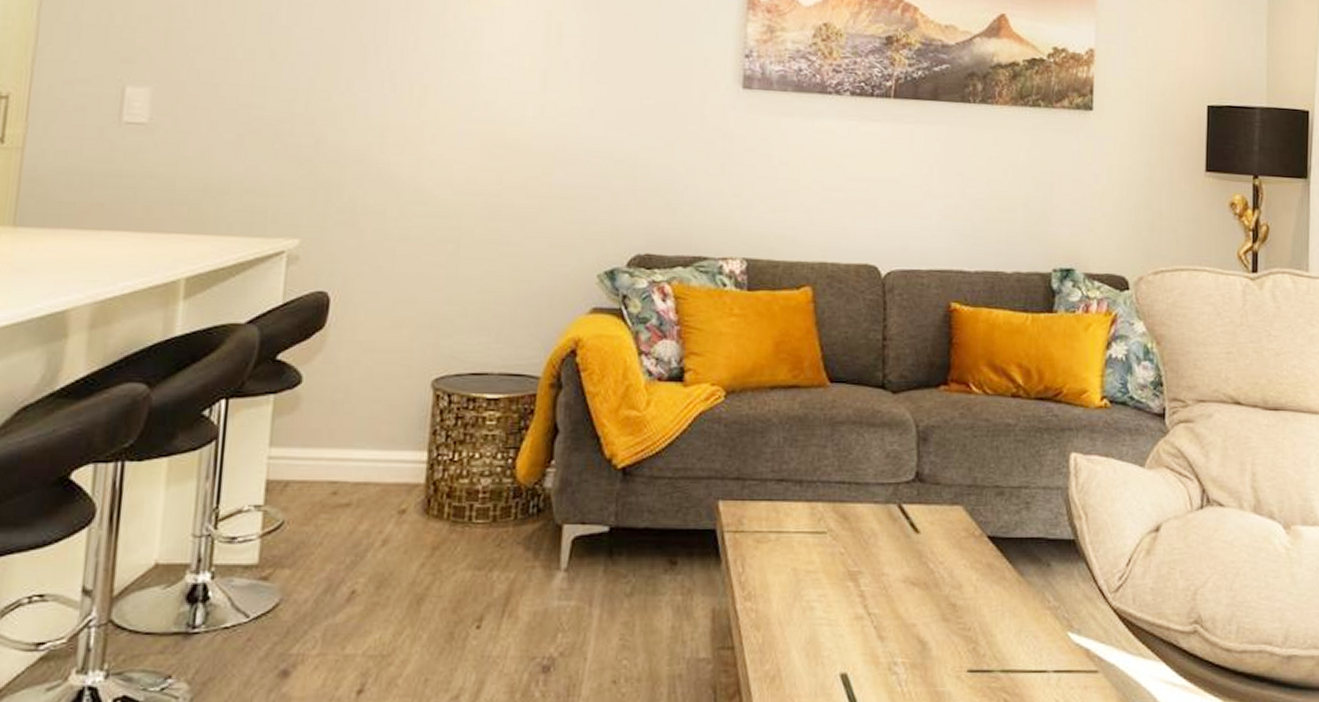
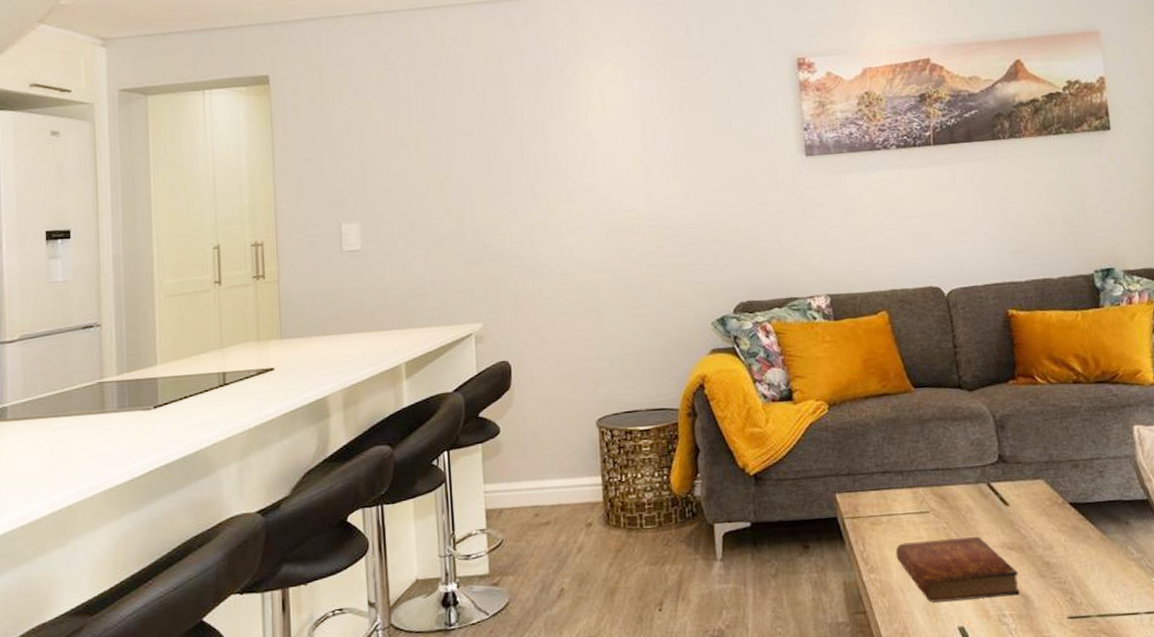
bible: none [779,567,918,642] -> present [895,537,1020,603]

